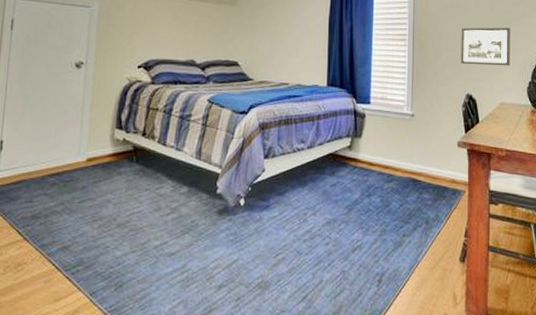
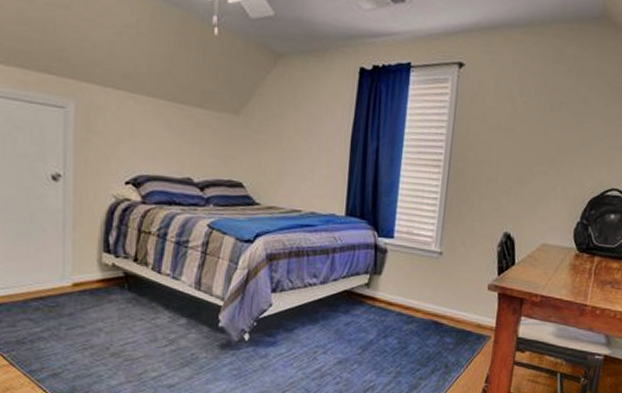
picture frame: present [461,27,510,66] -> none [501,155,565,203]

